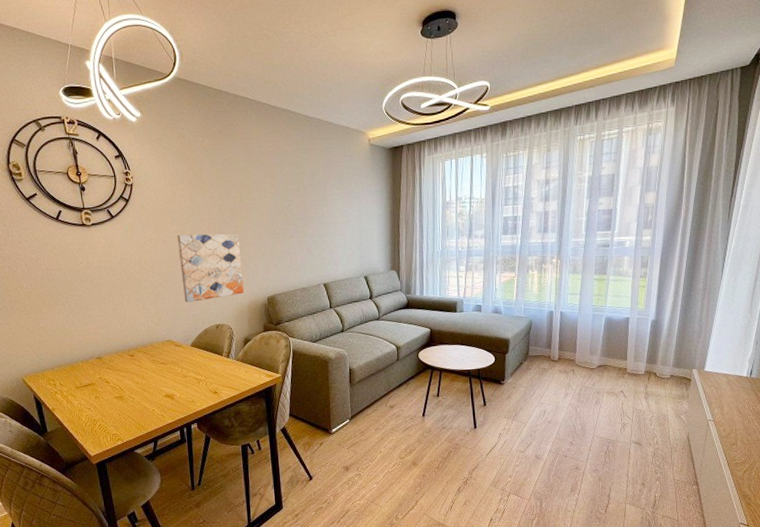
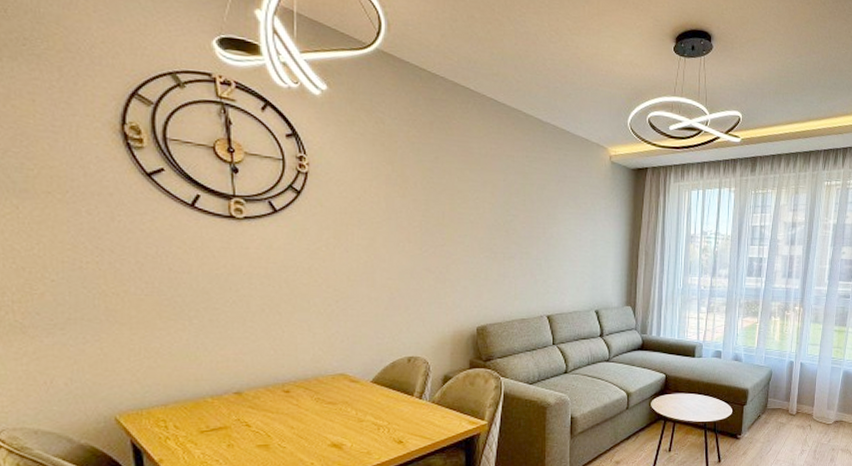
wall art: present [177,233,244,303] -> none [364,242,448,327]

